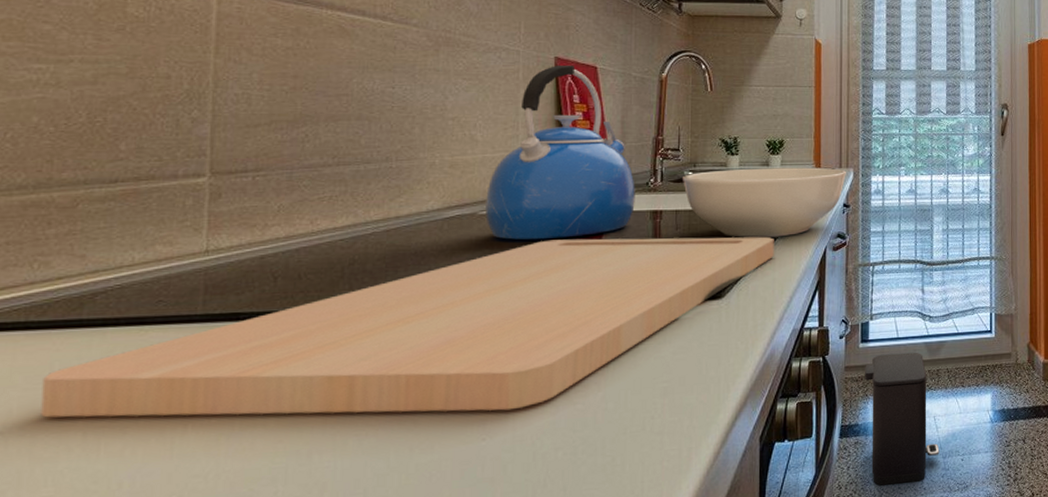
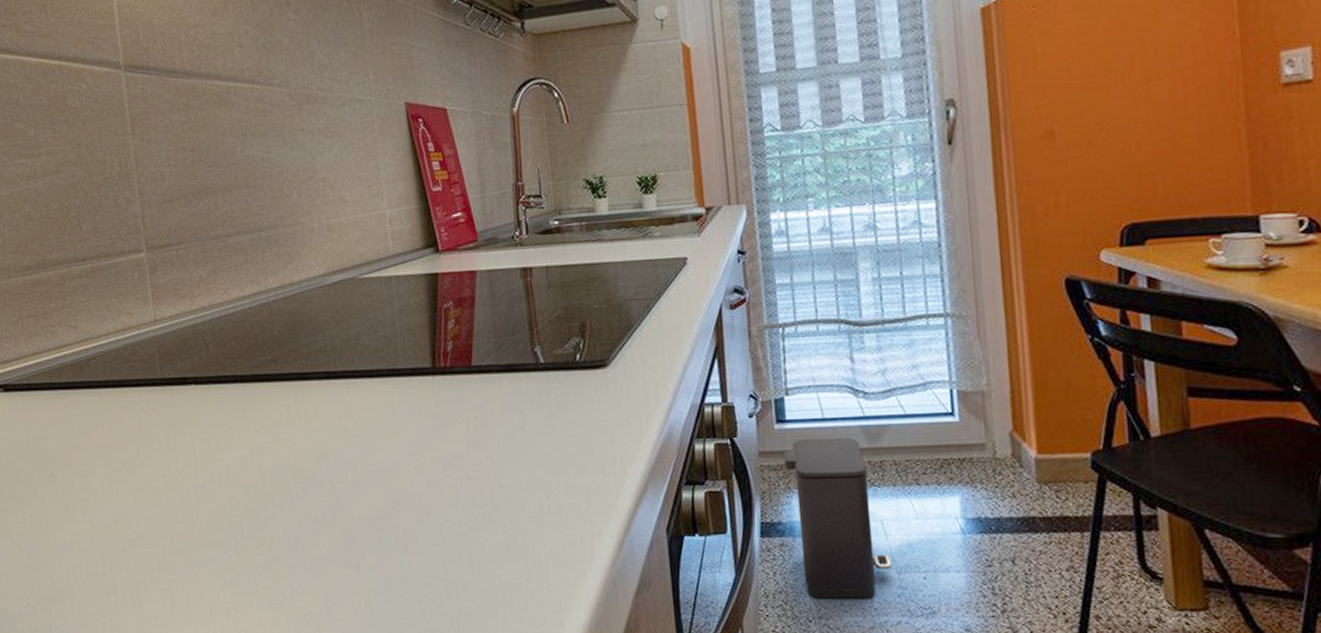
cutting board: present [40,236,774,418] -> none [68,294,660,481]
kettle: present [485,64,635,241] -> none [362,109,503,305]
bowl: present [682,167,846,239] -> none [547,206,737,297]

